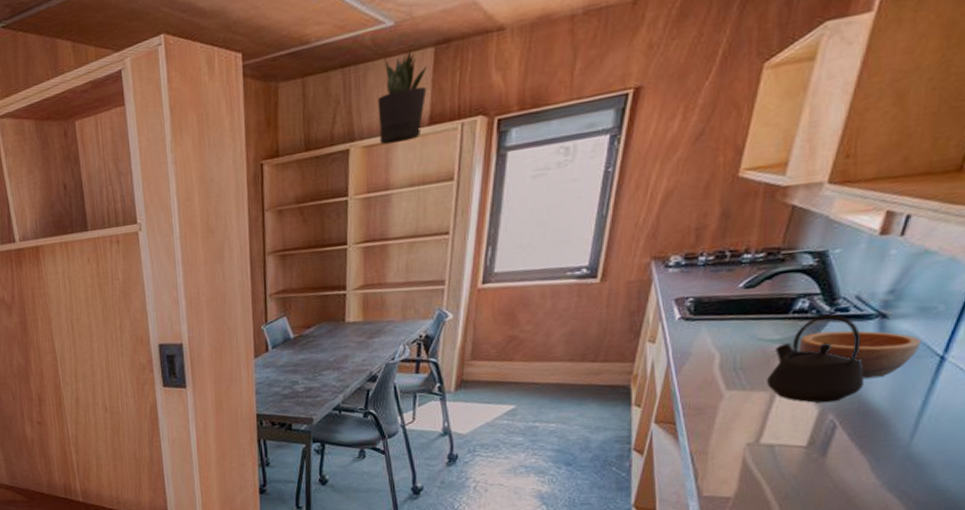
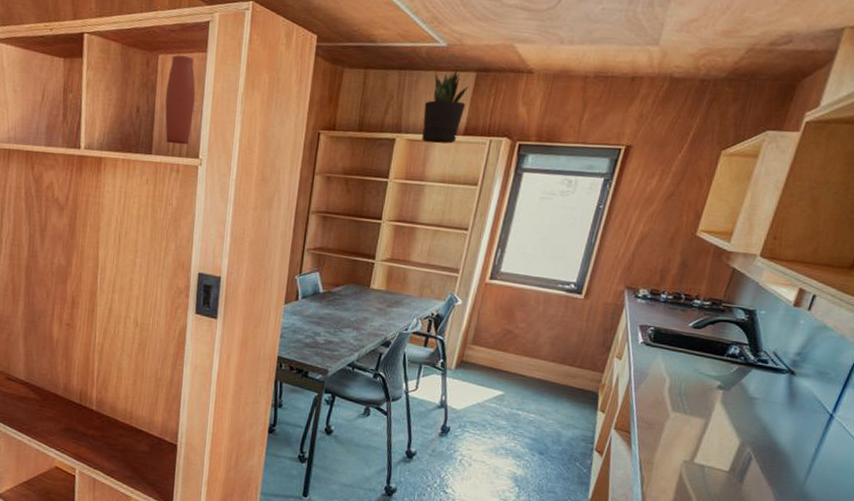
vase: none [89,114,124,215] -> present [165,55,196,145]
kettle: present [767,314,865,403] -> none [703,362,775,437]
bowl: present [799,330,922,378] -> none [729,376,818,423]

